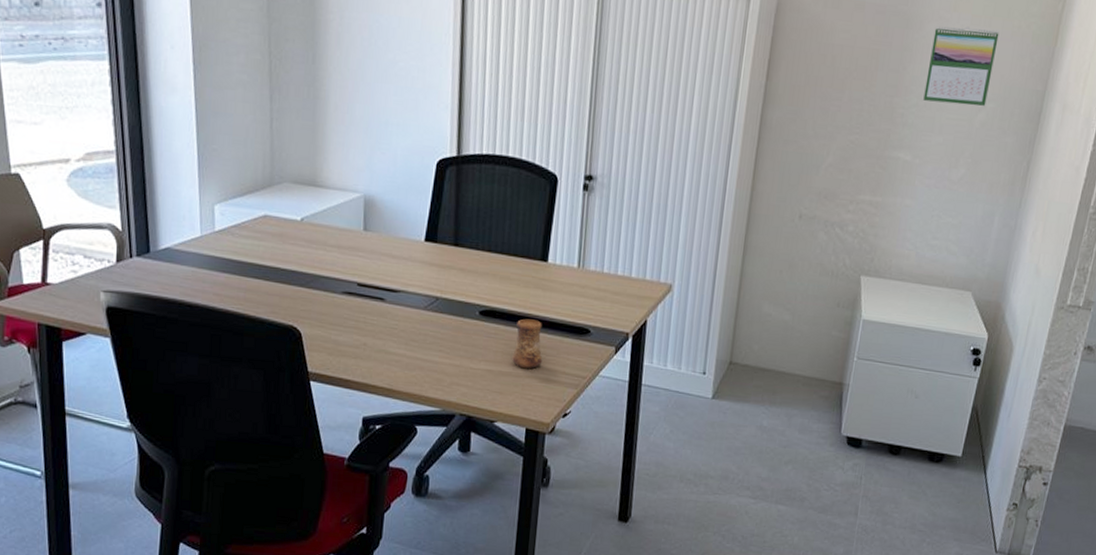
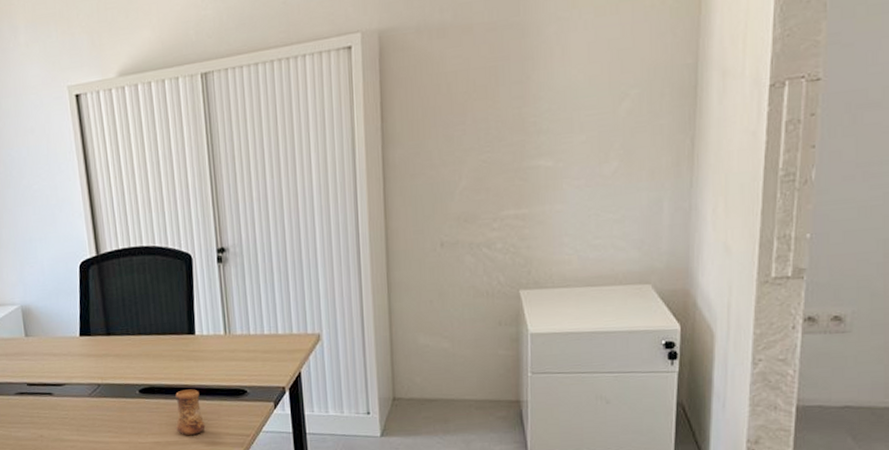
calendar: present [923,26,1000,106] -> none [554,15,630,104]

